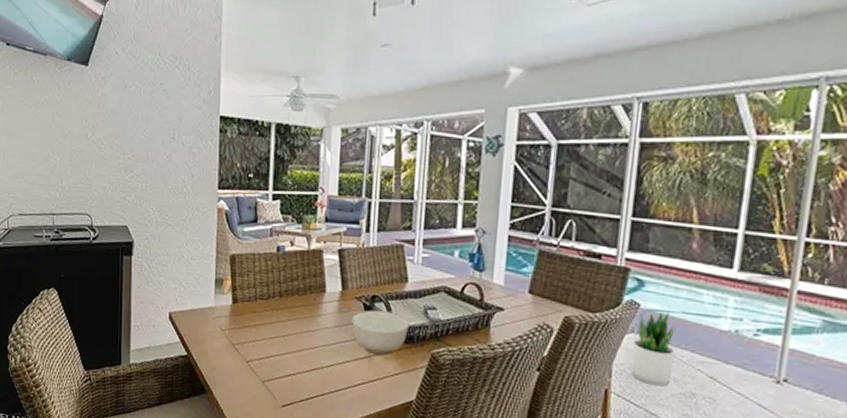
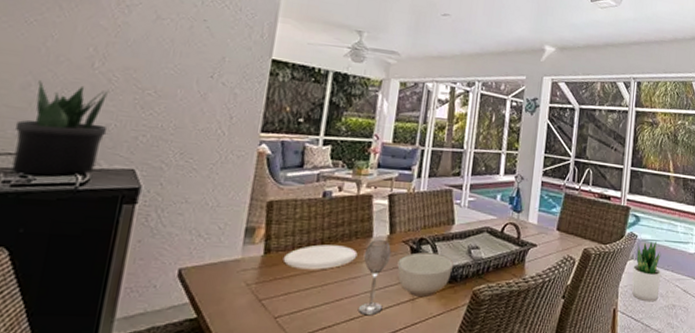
planter: none [46,151,104,233] -> present [12,79,109,178]
plate: none [248,297,313,321] -> present [282,244,358,270]
wineglass: none [317,295,345,368] -> present [357,240,392,315]

